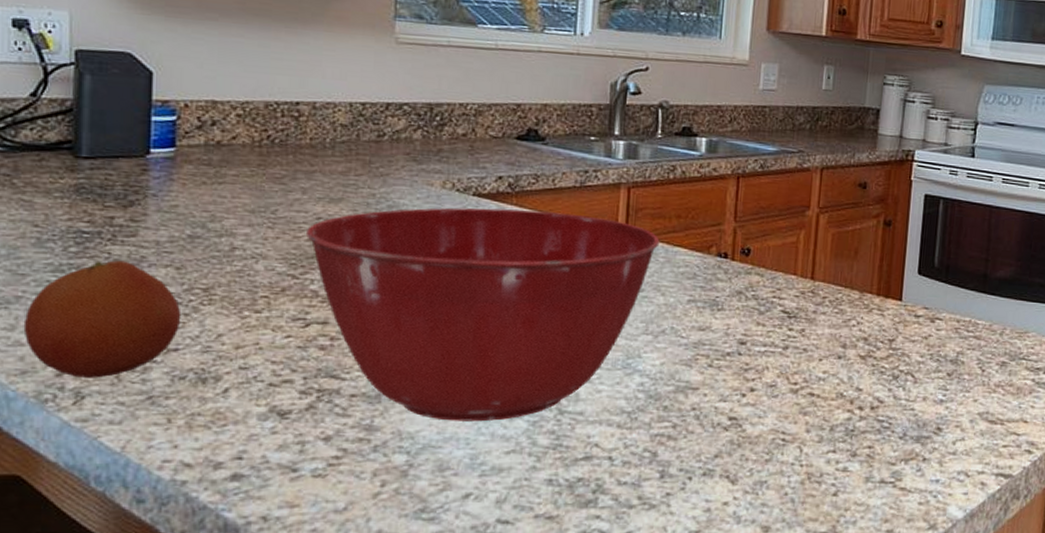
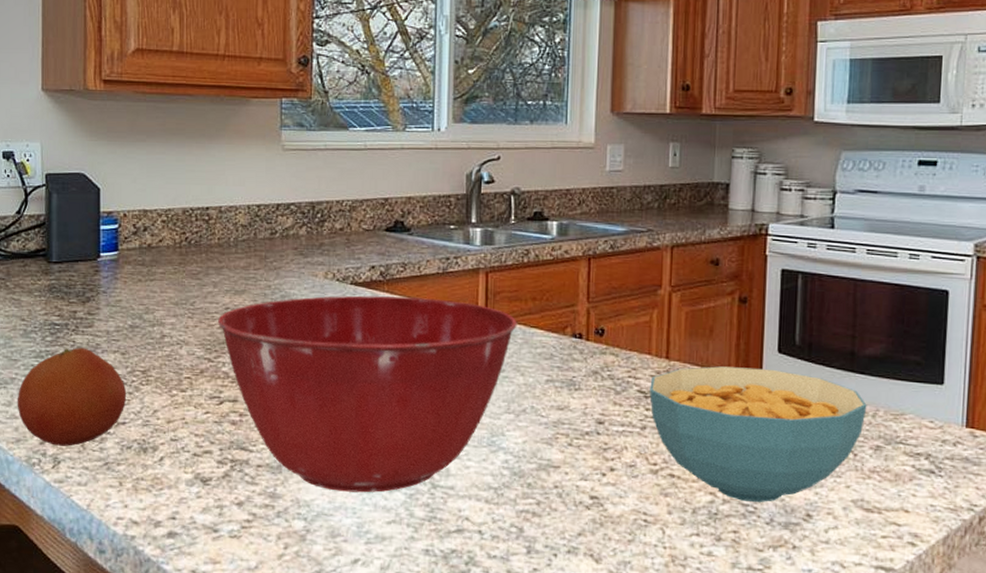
cereal bowl: none [793,287,996,419] -> present [649,366,867,503]

